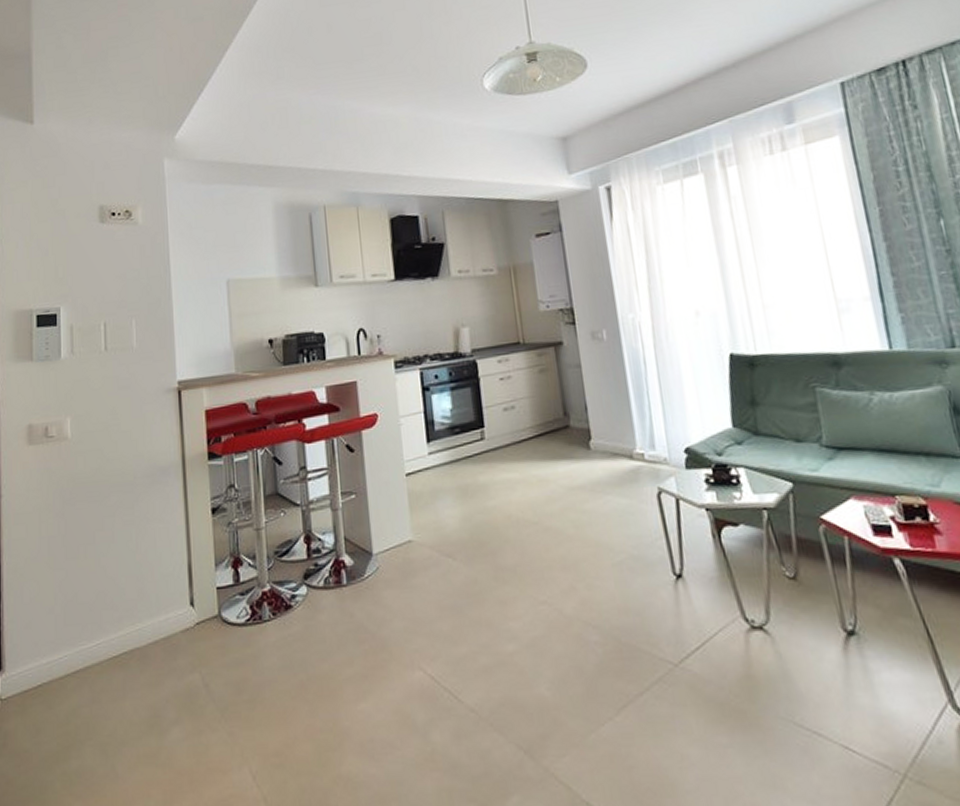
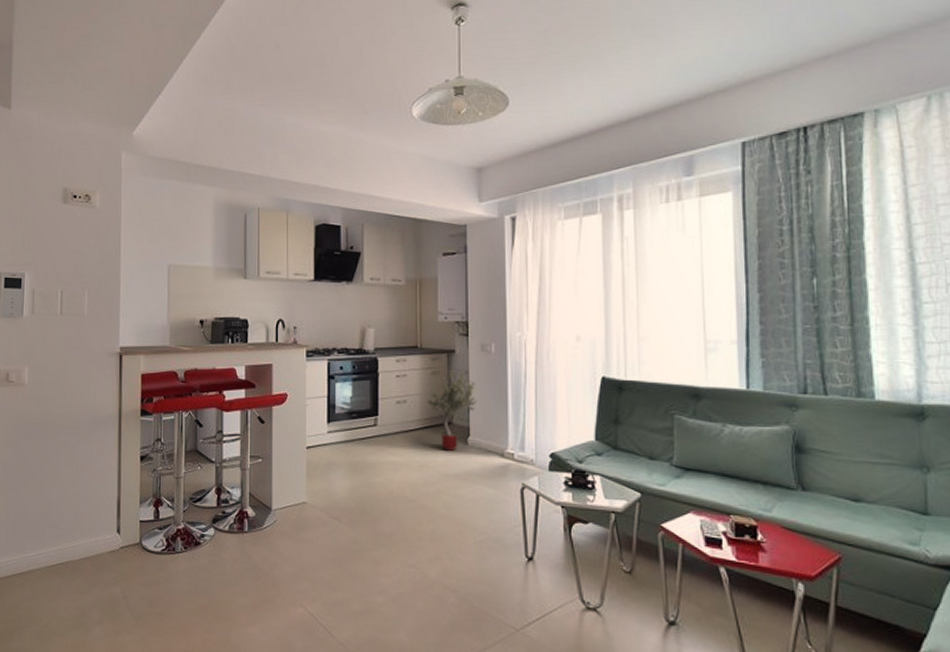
potted tree: none [538,364,594,459] -> present [427,369,478,451]

